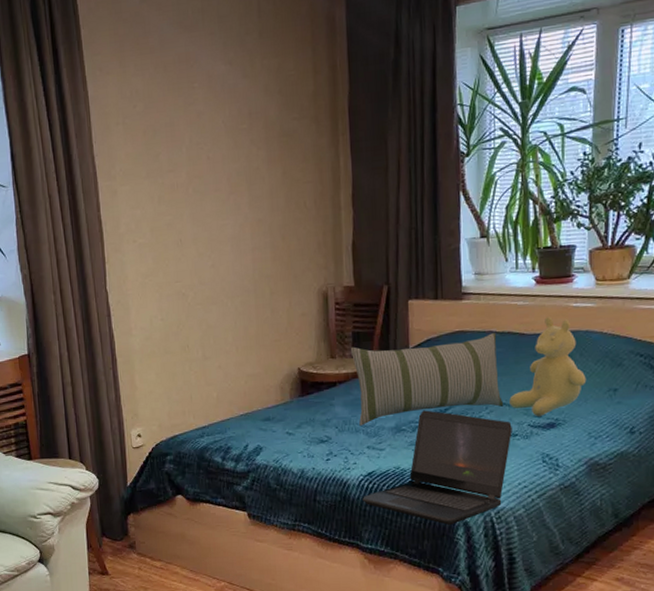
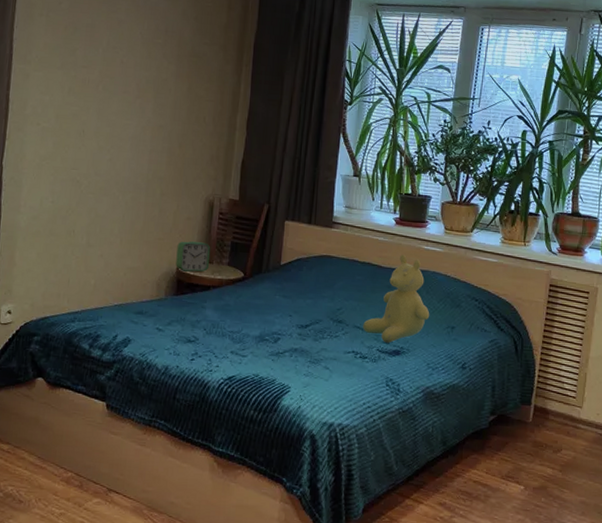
alarm clock: none [295,337,333,371] -> present [175,241,211,272]
pillow: present [351,332,504,426] -> none [227,255,358,331]
laptop computer: present [362,410,512,526] -> none [220,324,363,437]

